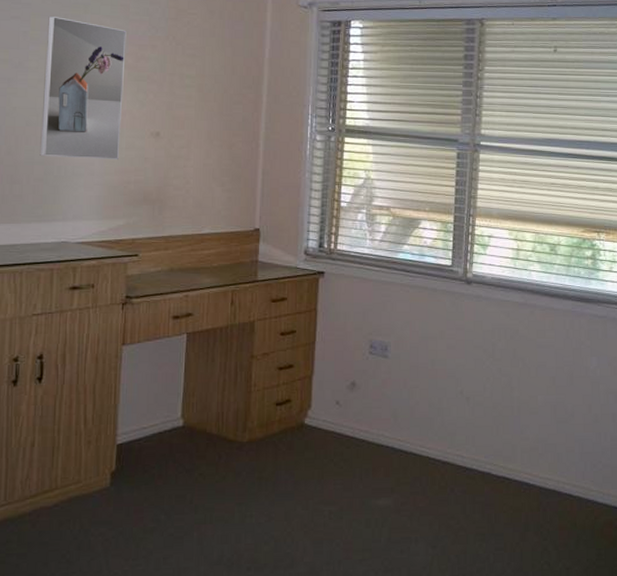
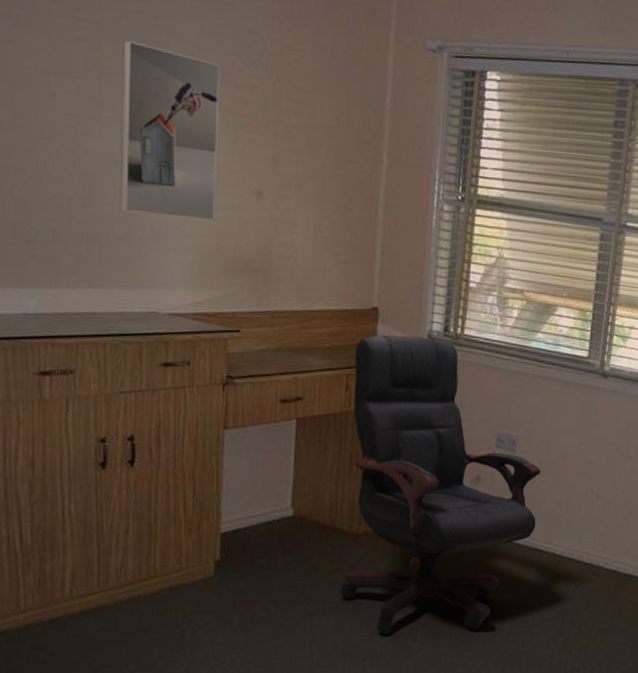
office chair: none [226,253,413,543] -> present [340,335,542,634]

